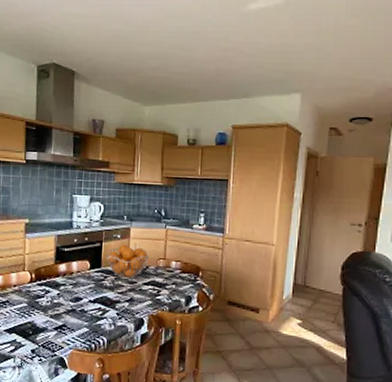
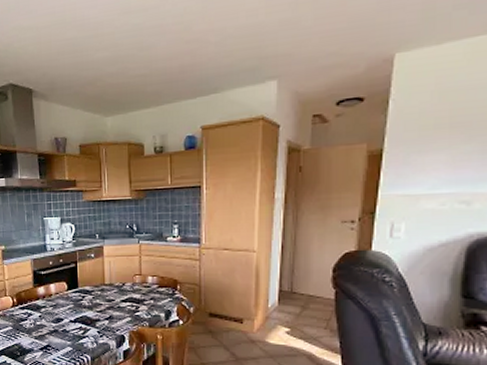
fruit basket: present [107,244,149,279] -> none [83,262,124,297]

